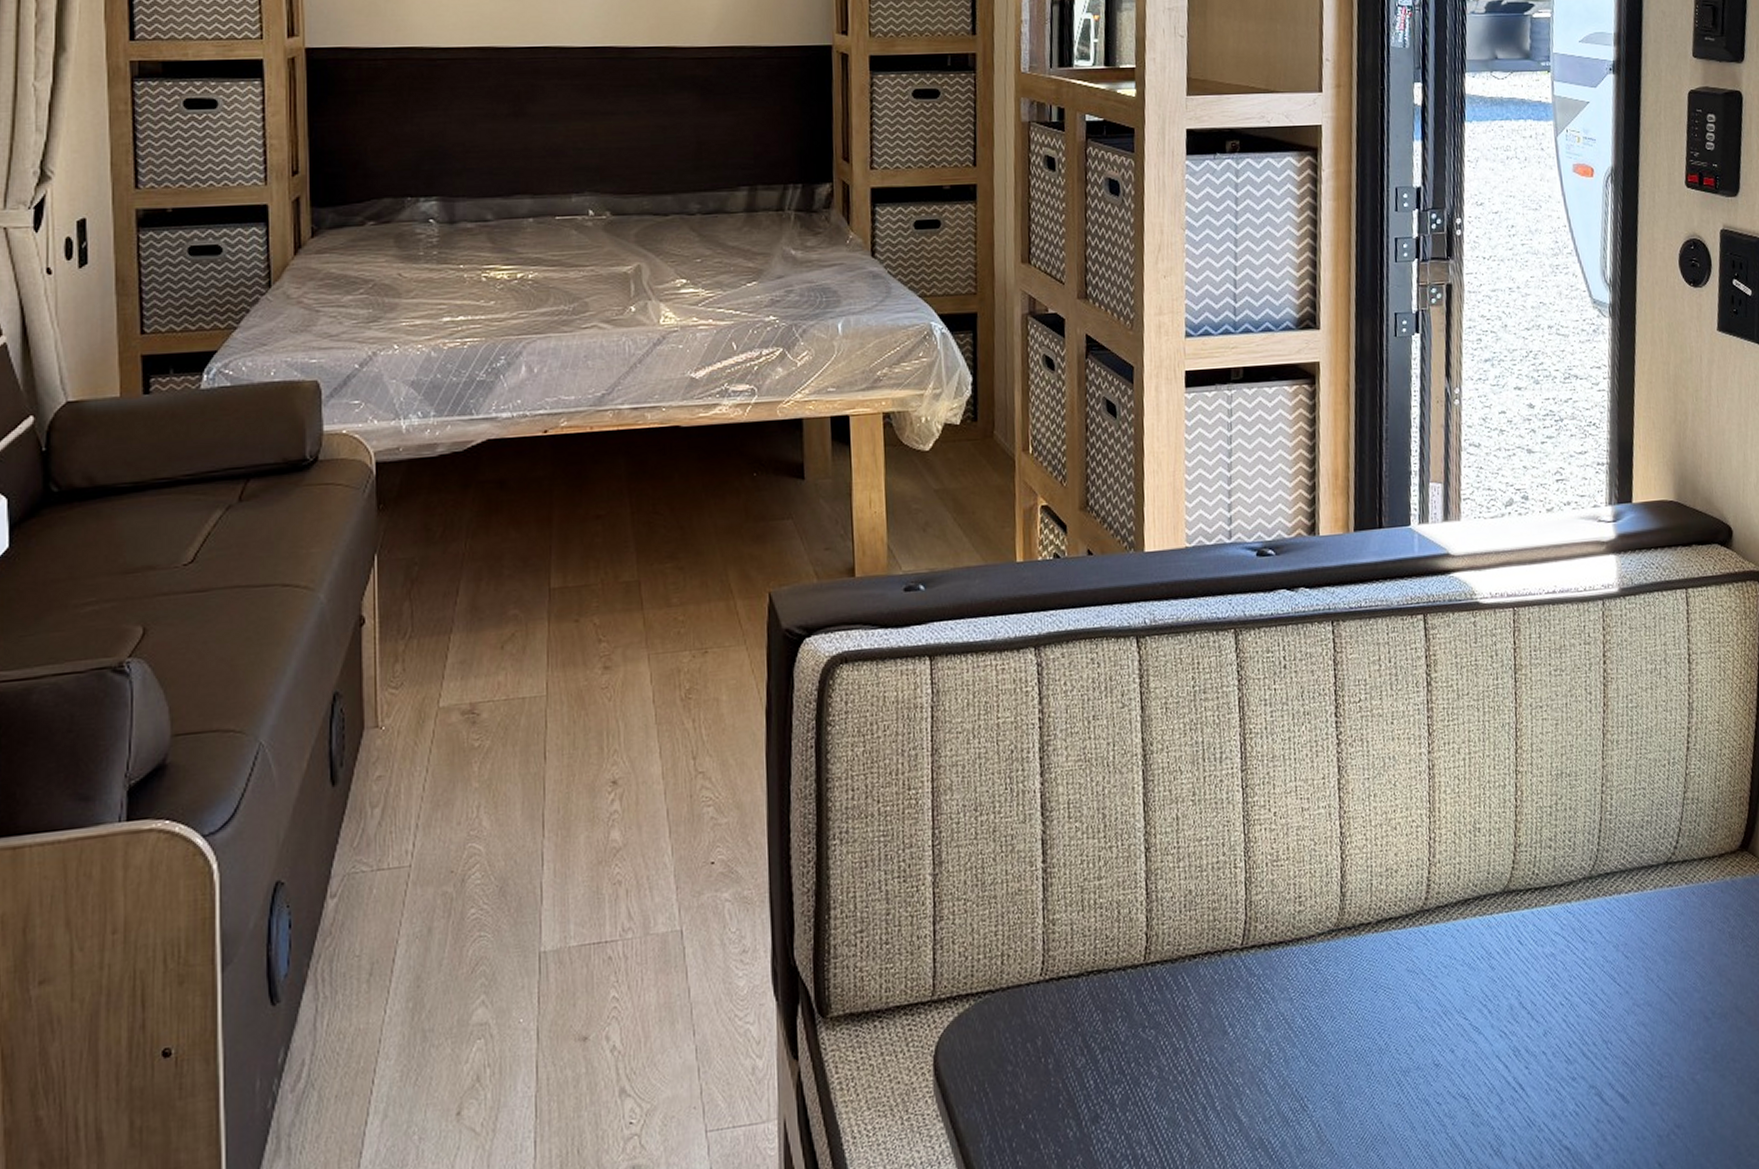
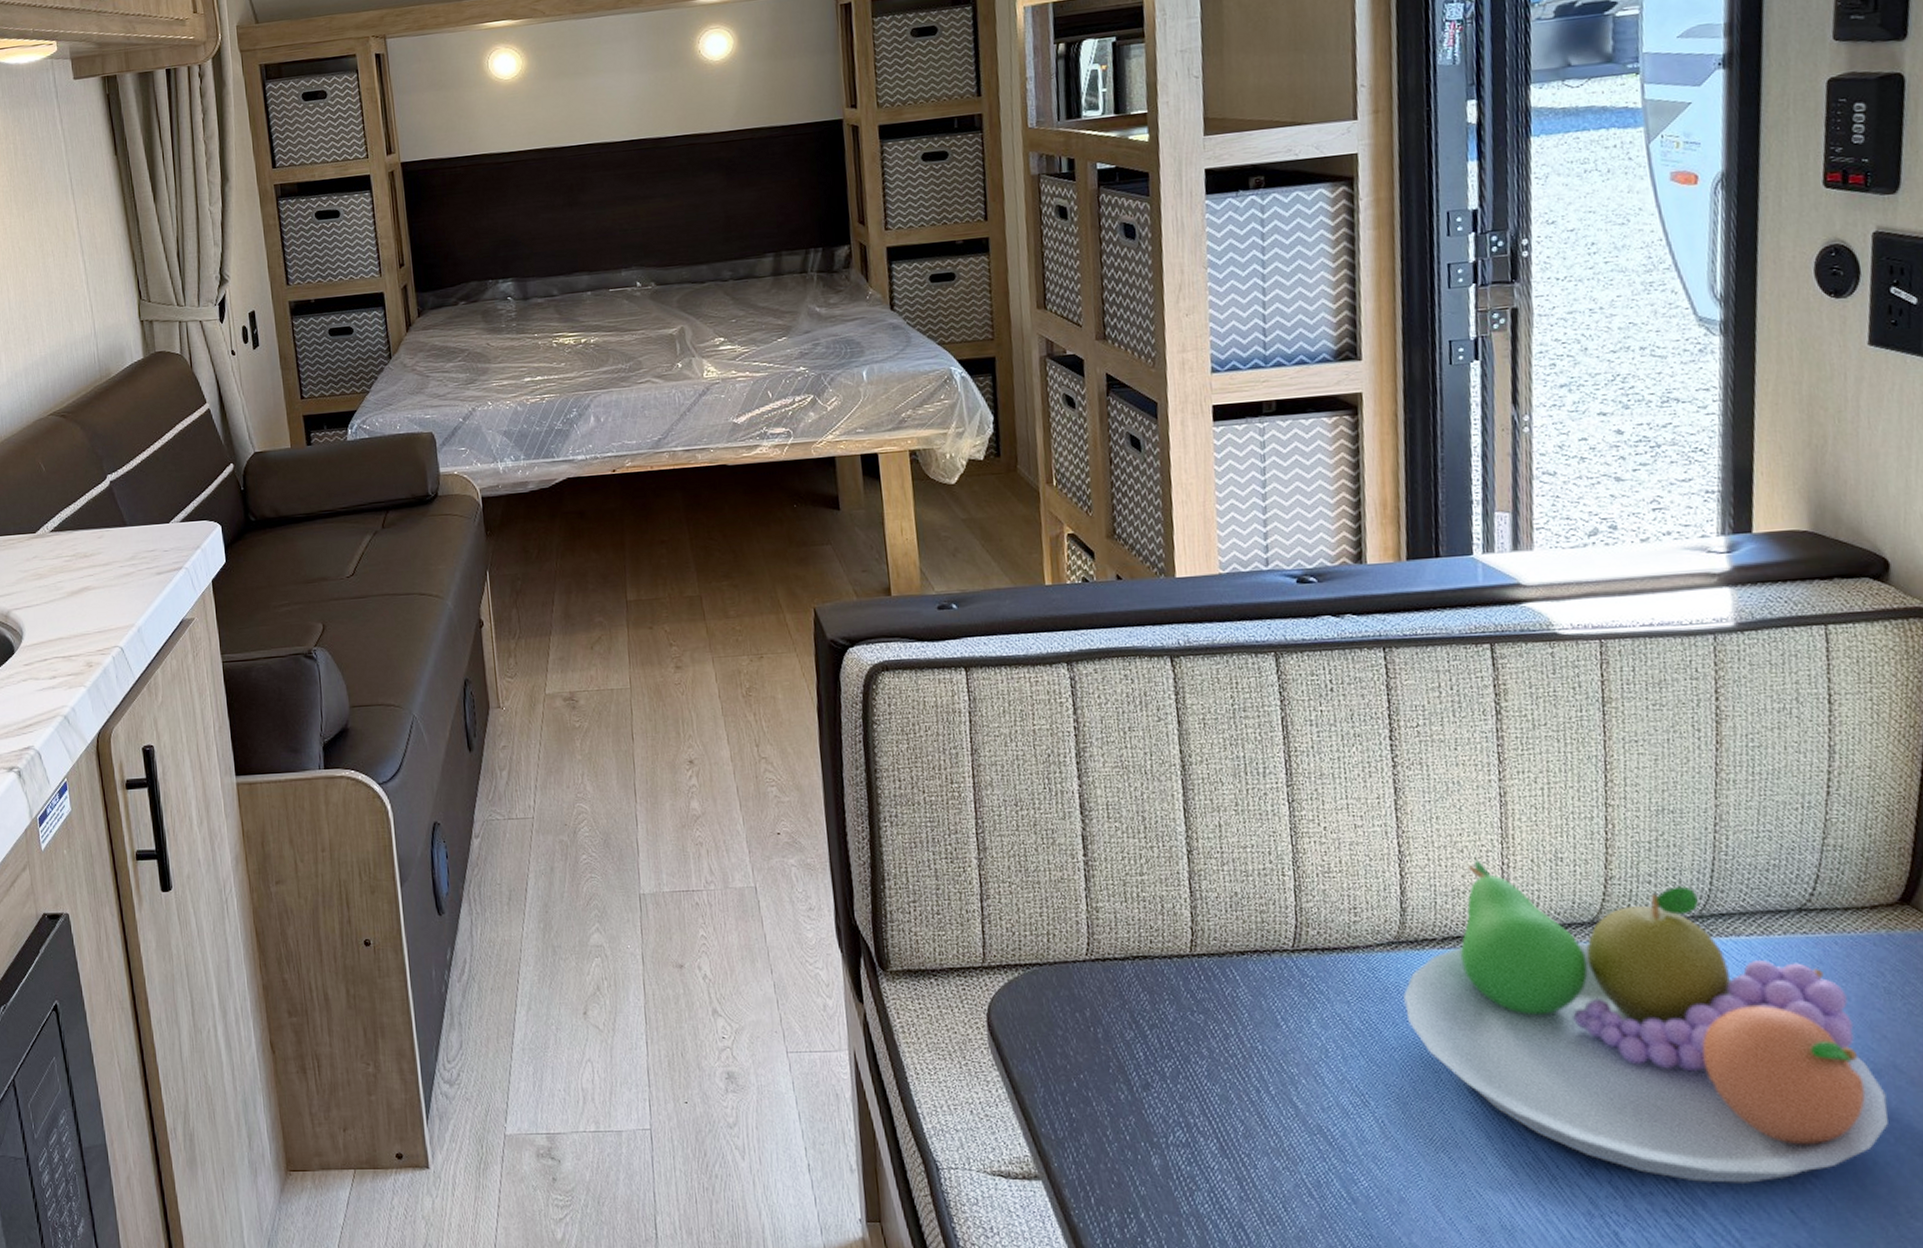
fruit bowl: none [1341,837,1732,1148] -> present [1403,860,1888,1183]

